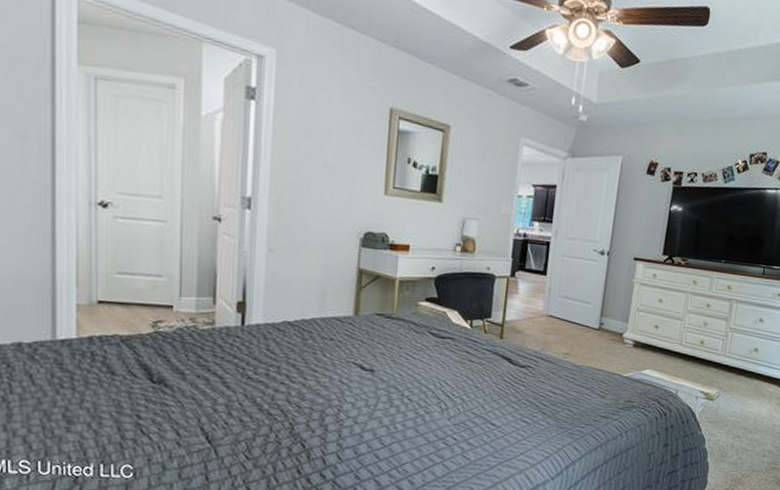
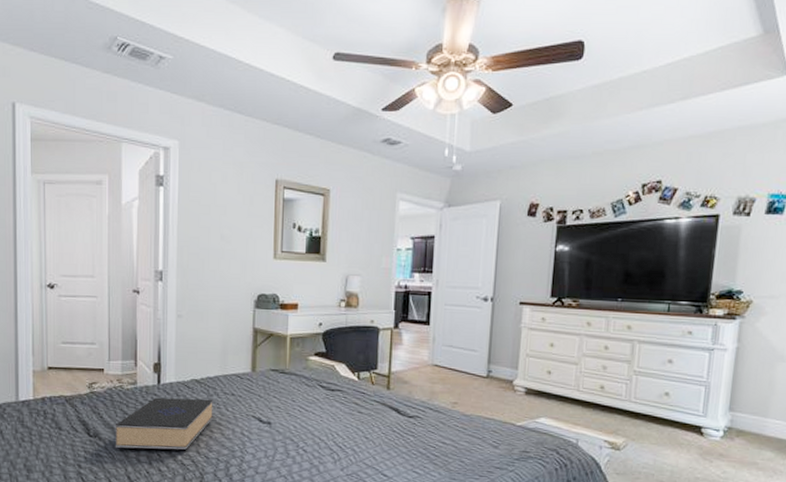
book: none [185,340,308,399] -> present [115,397,213,450]

